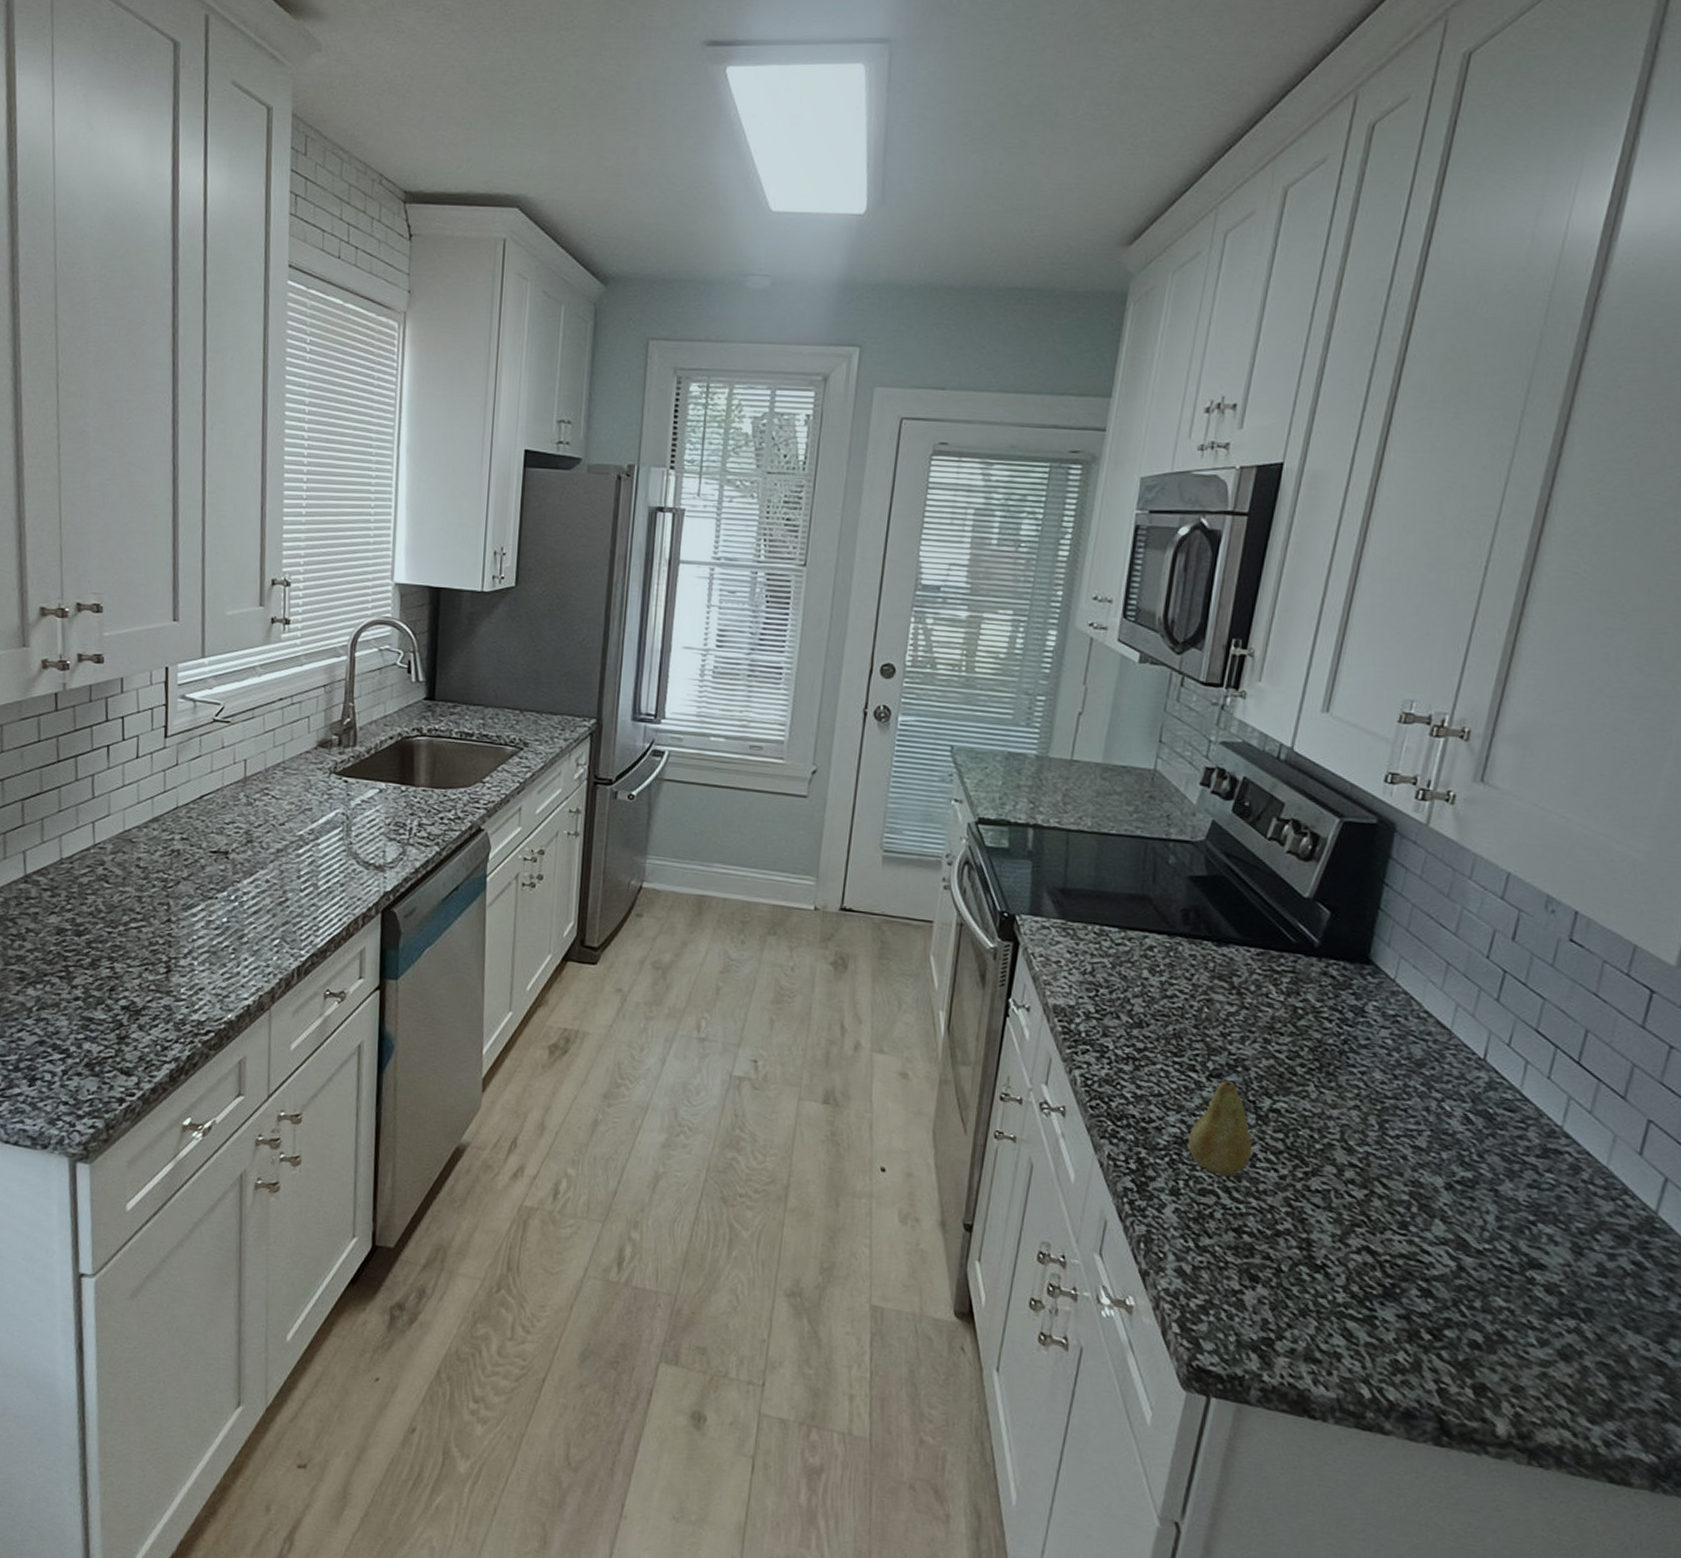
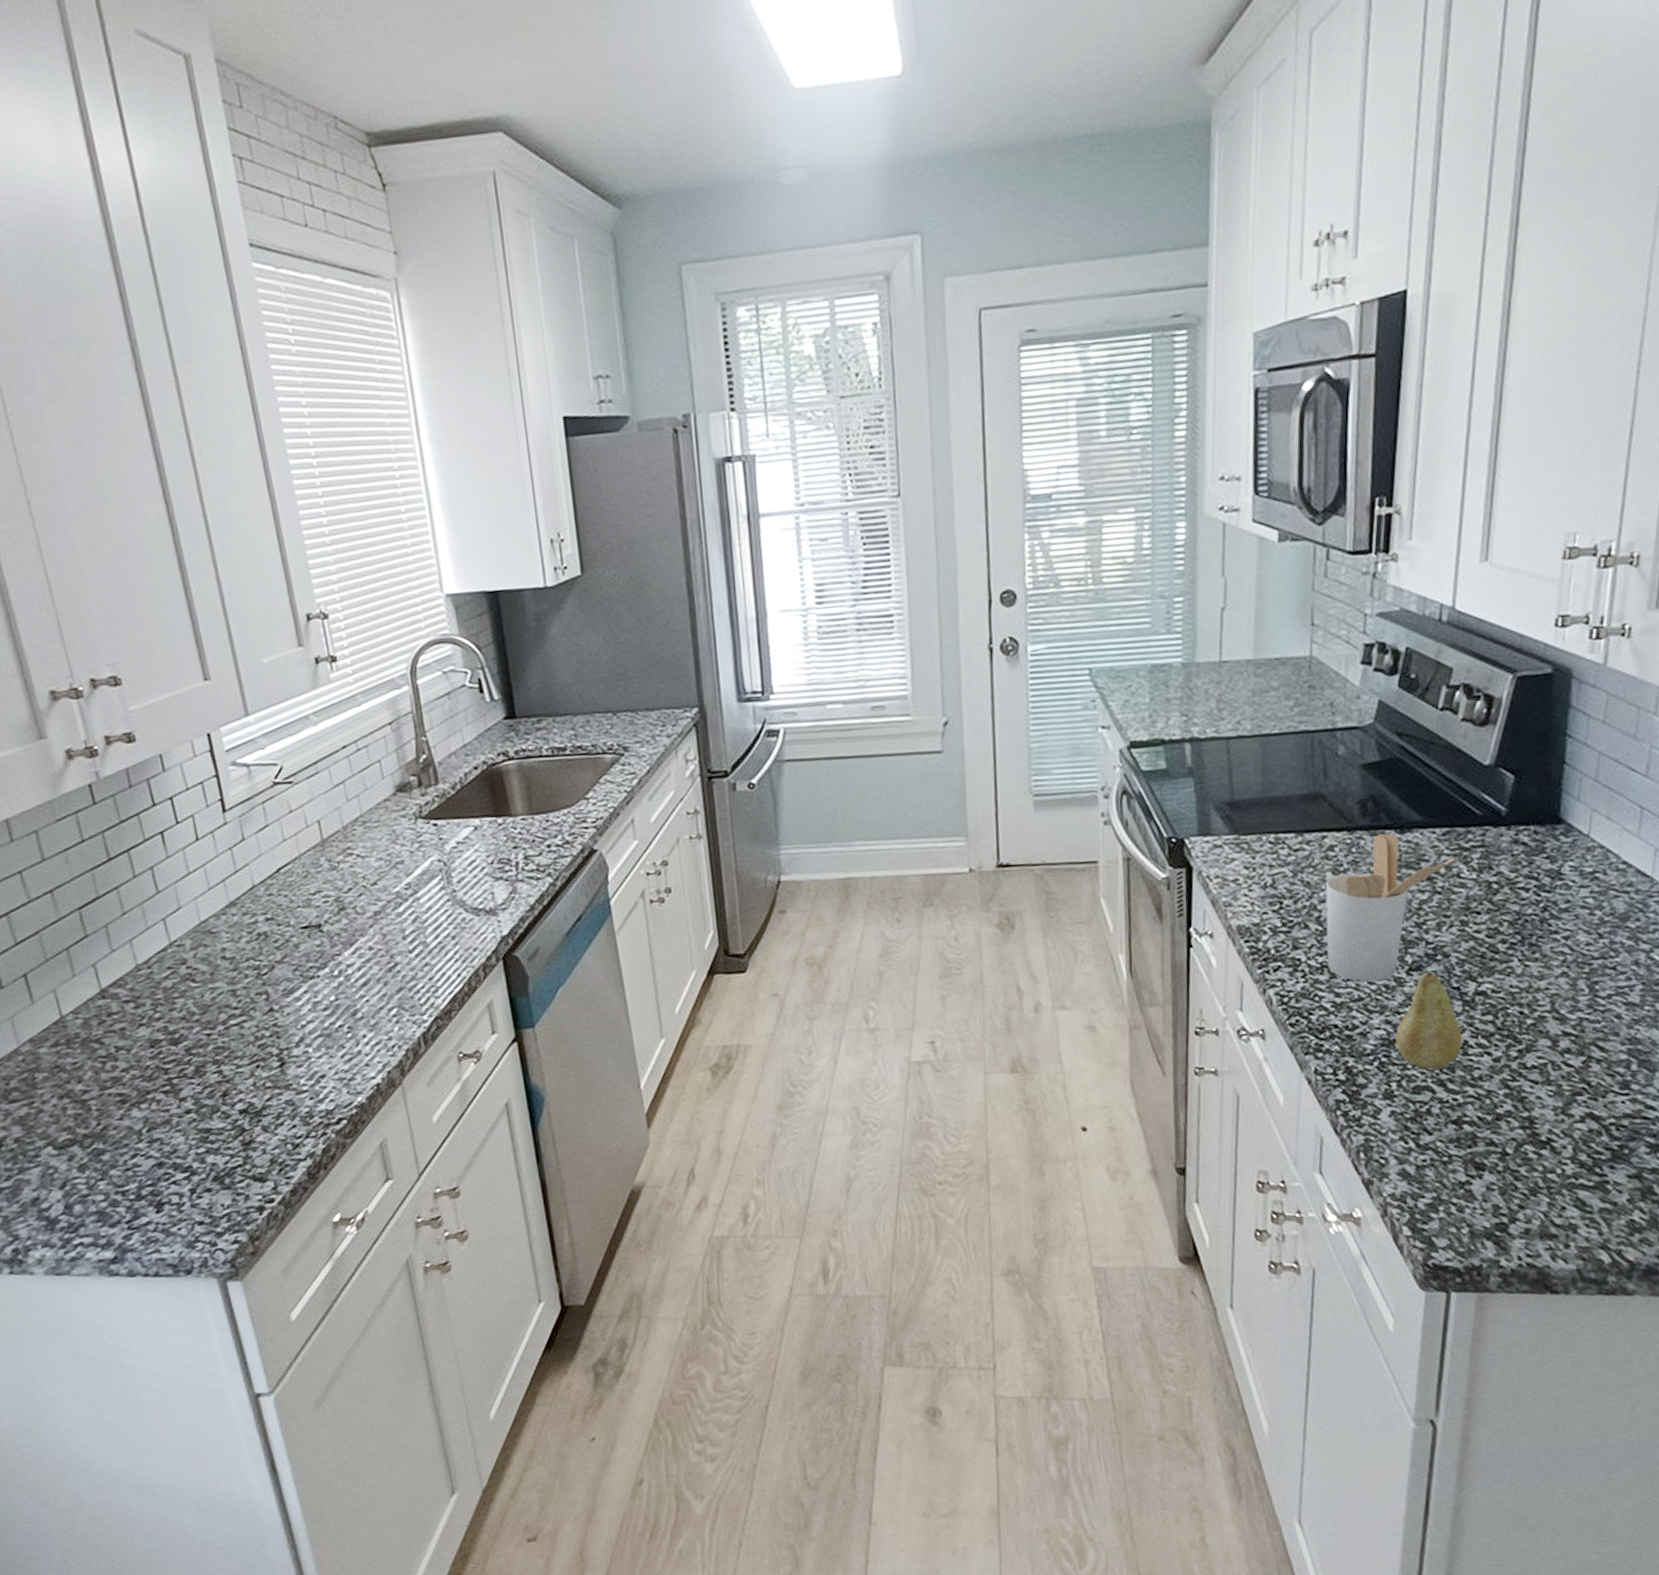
utensil holder: none [1132,943,1267,1082] -> present [1325,833,1457,982]

